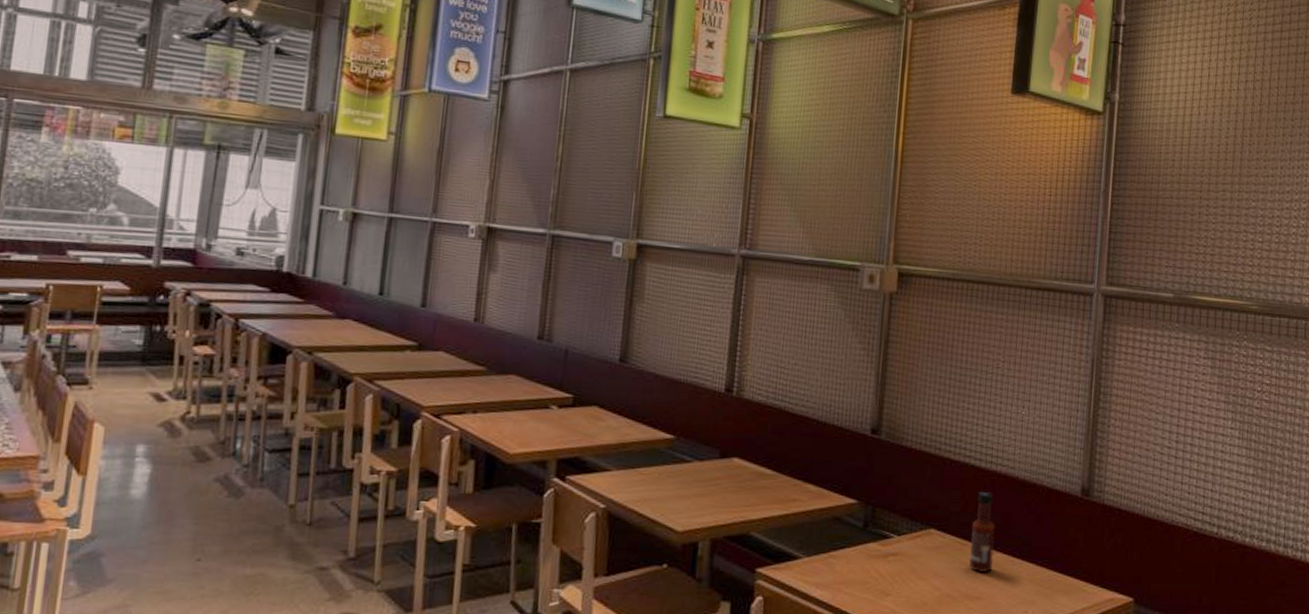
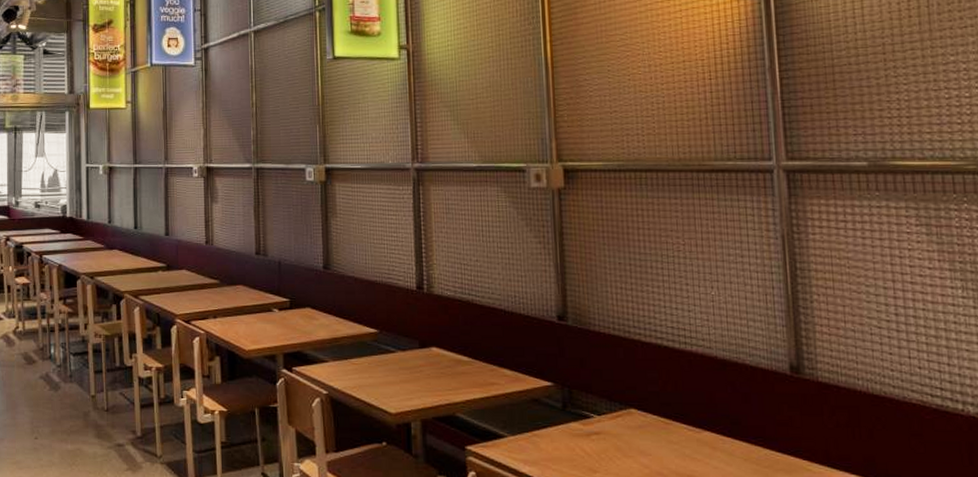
tabasco sauce: present [969,491,995,573] -> none [674,371,702,452]

